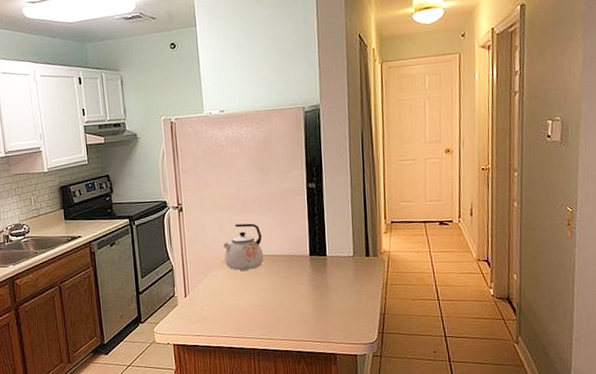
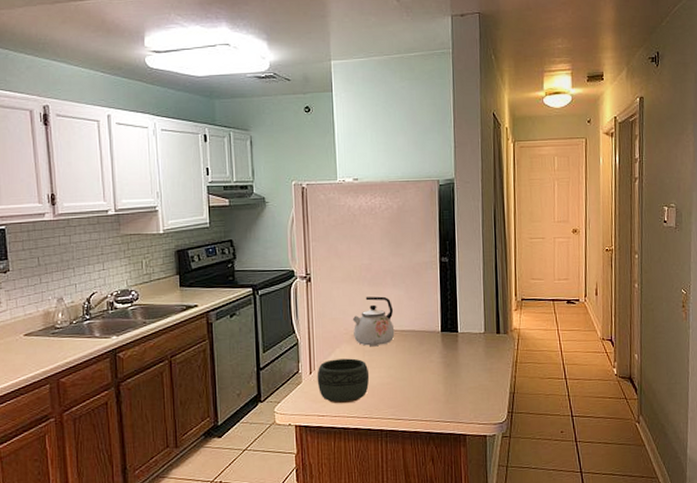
bowl: none [191,282,241,325] -> present [317,358,370,404]

